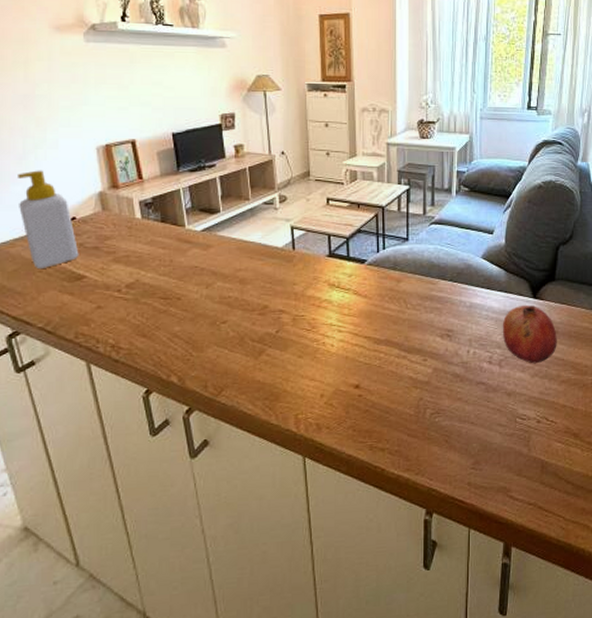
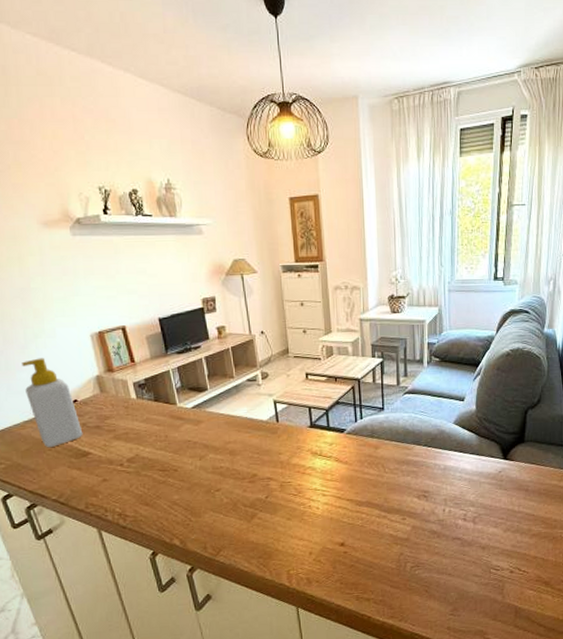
fruit: present [502,305,557,364] -> none [475,466,528,520]

